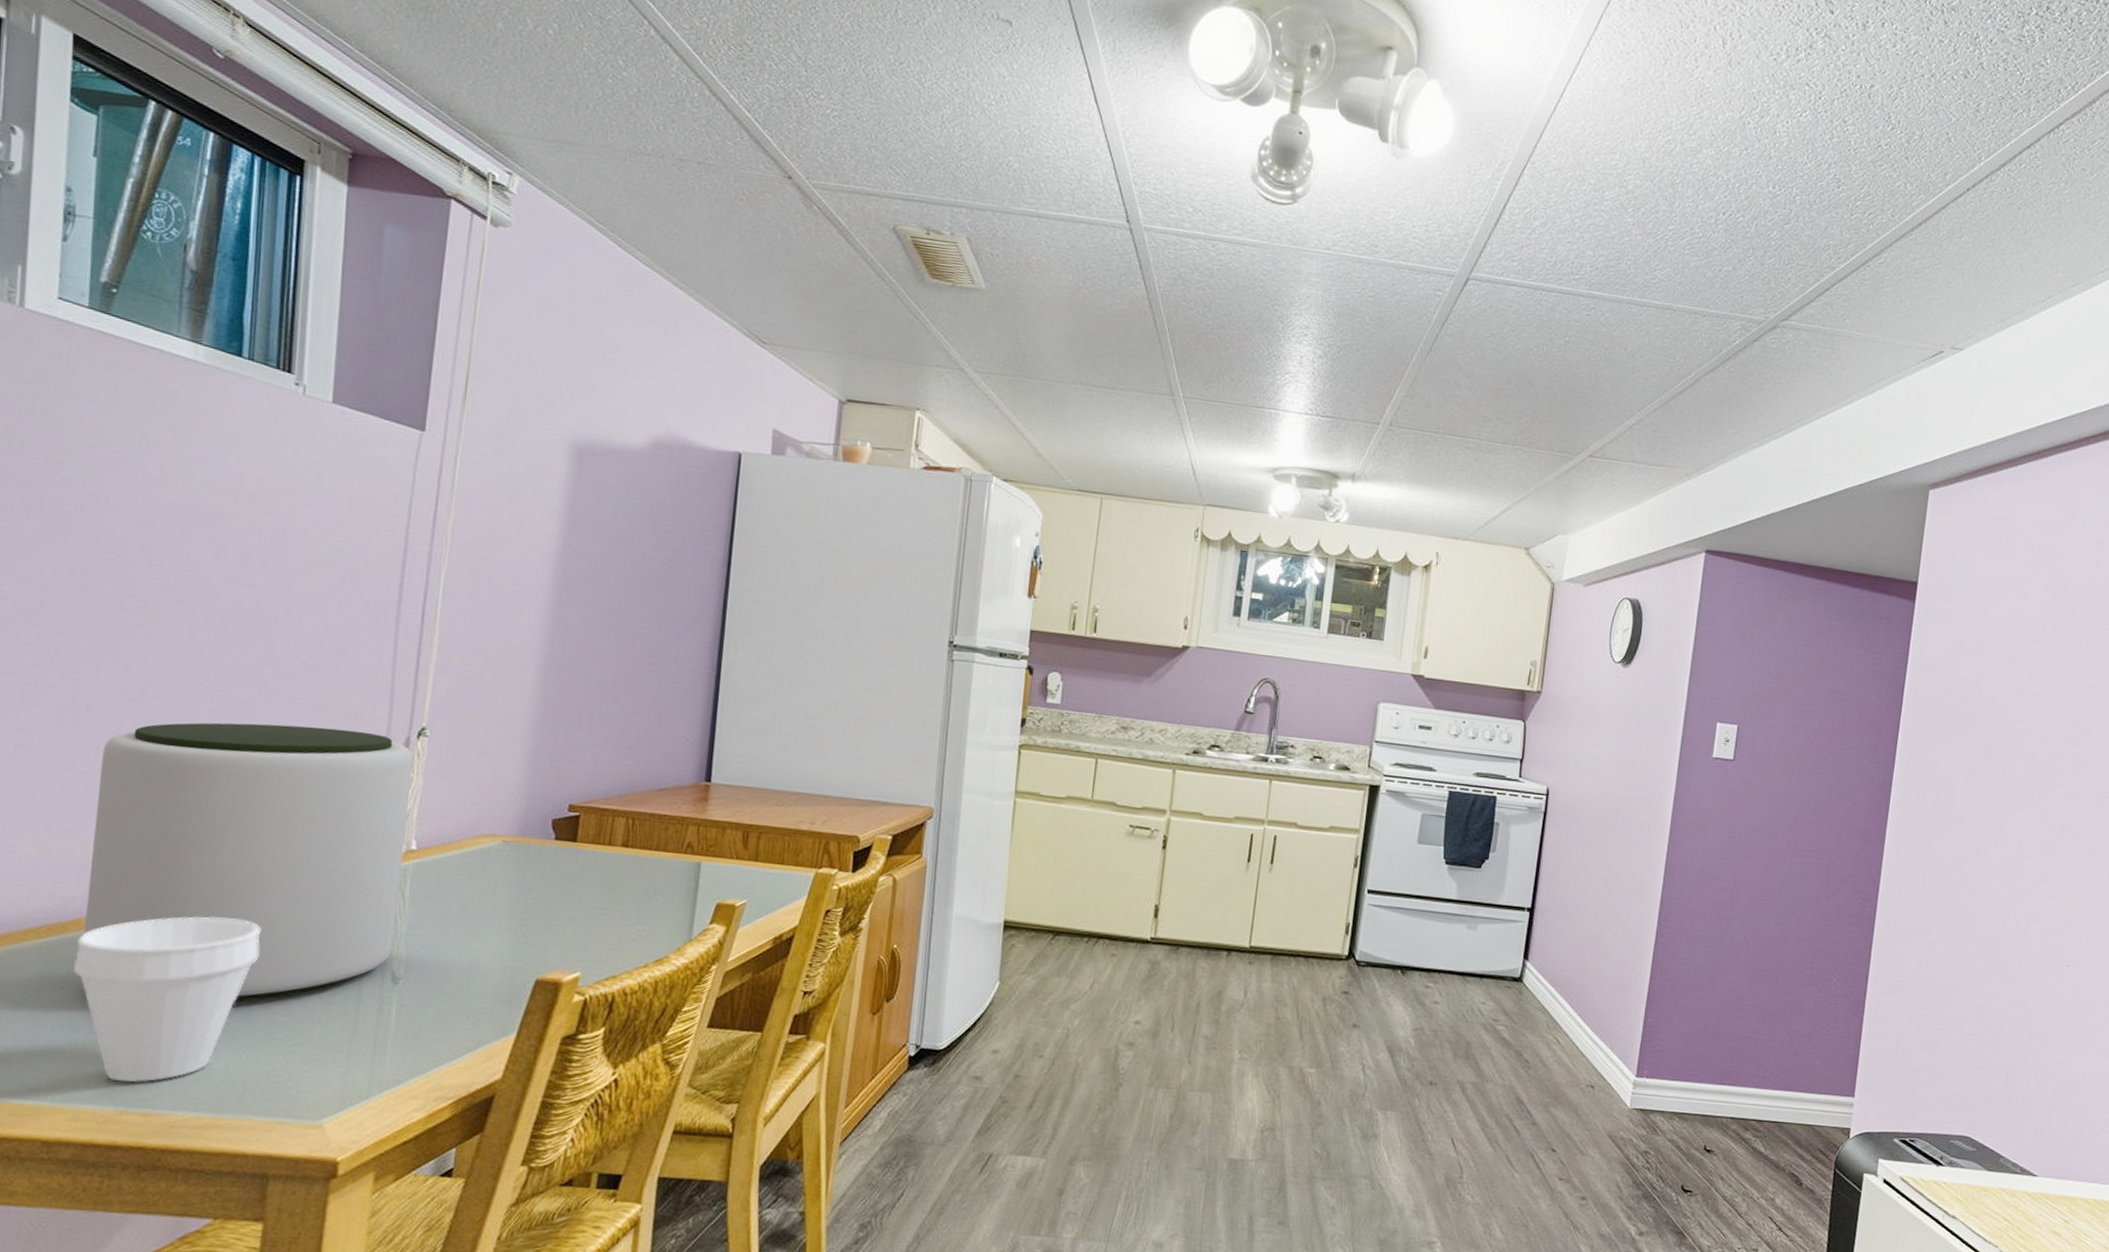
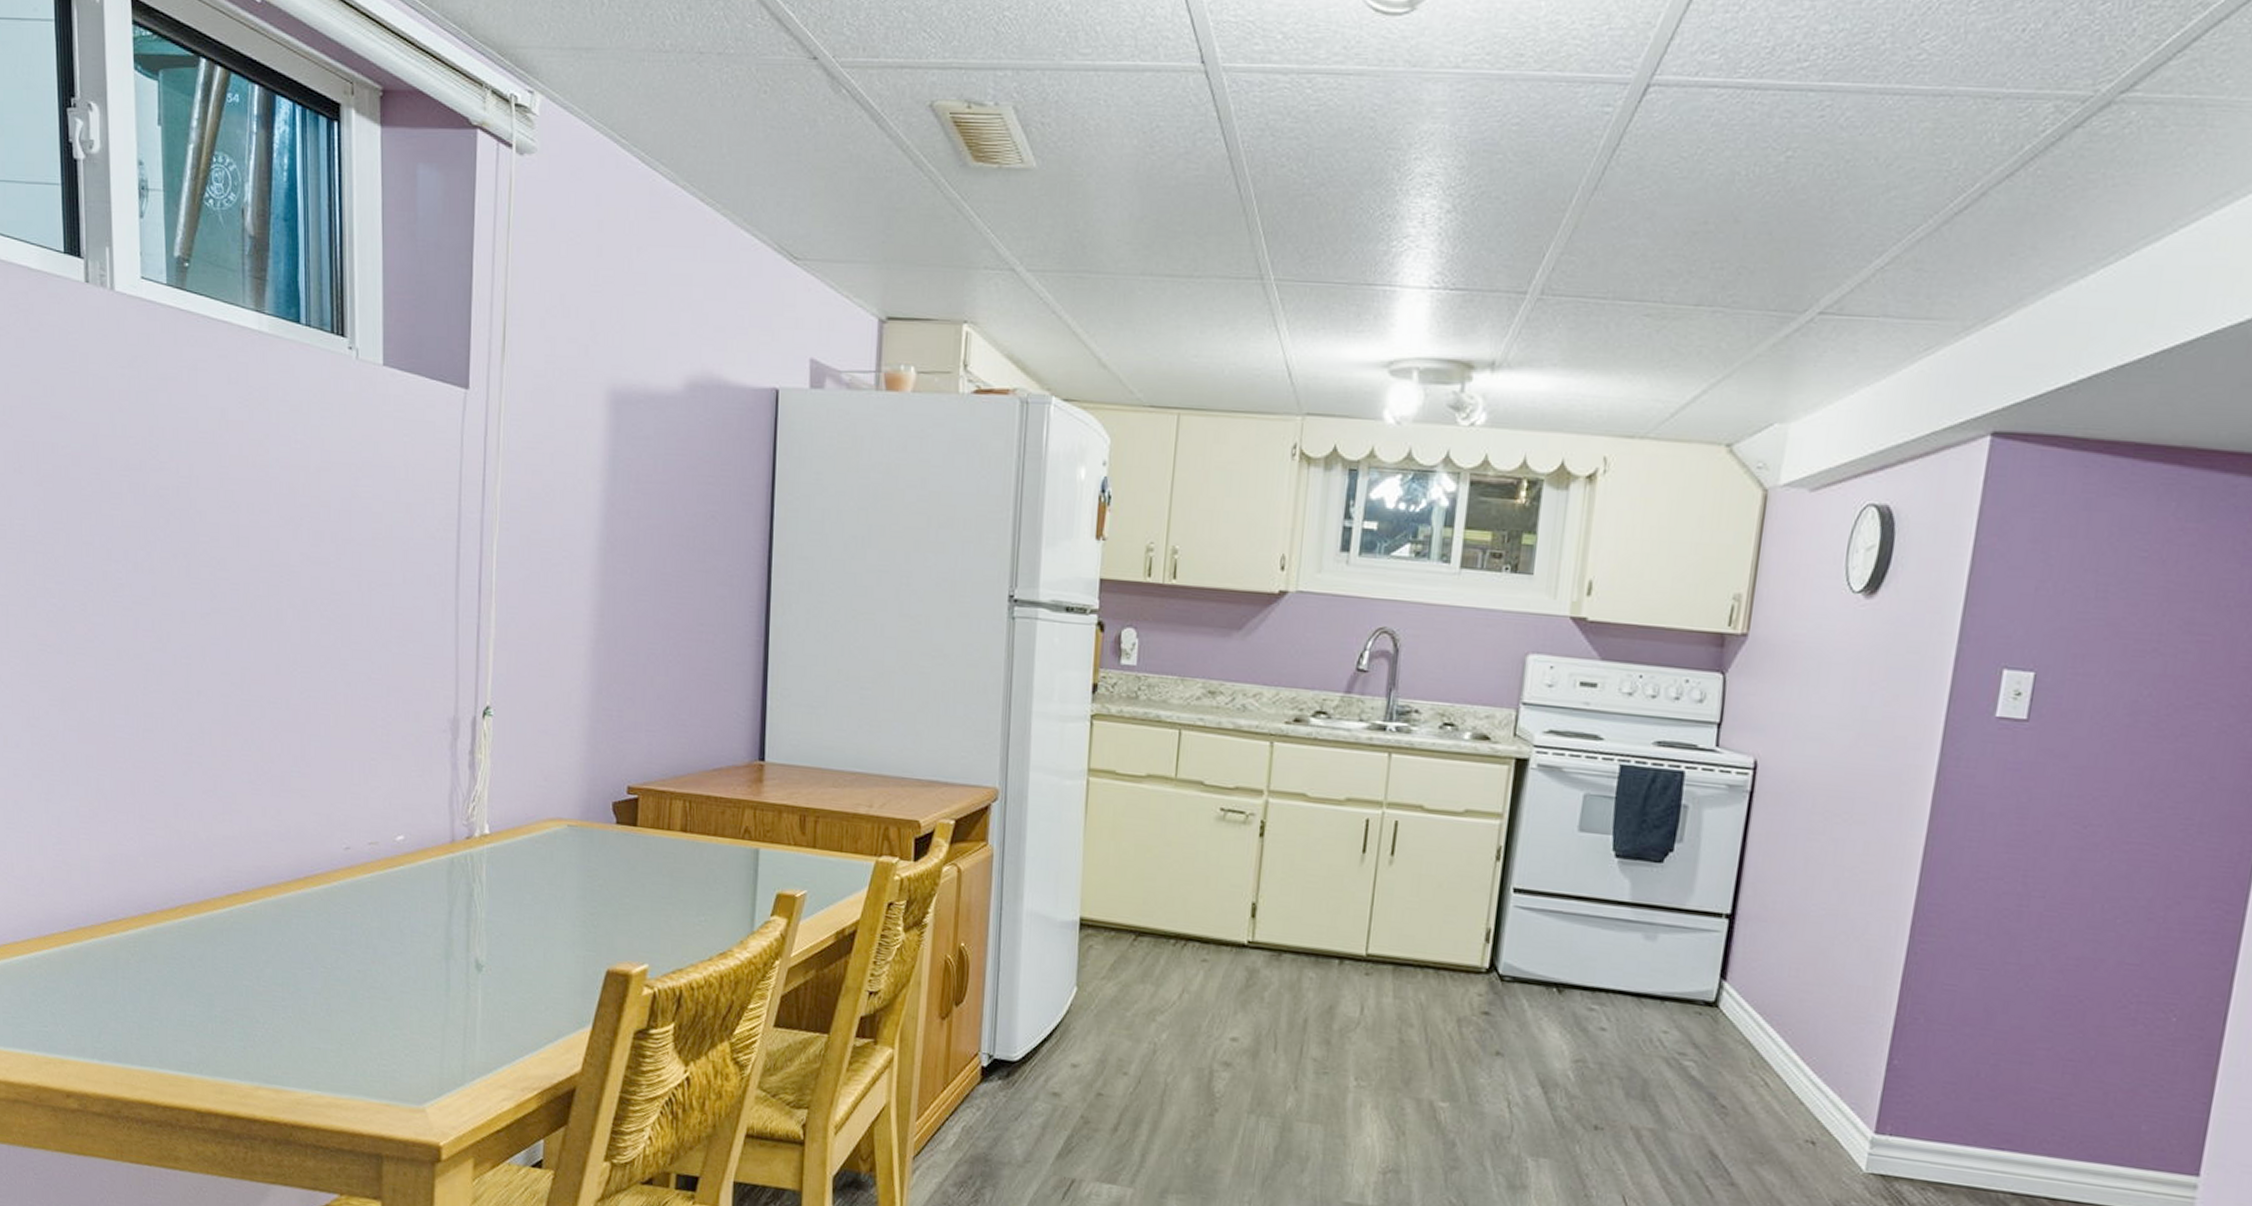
cup: present [72,917,261,1083] -> none [207,900,359,1060]
plant pot: present [84,722,414,1001] -> none [213,705,481,984]

